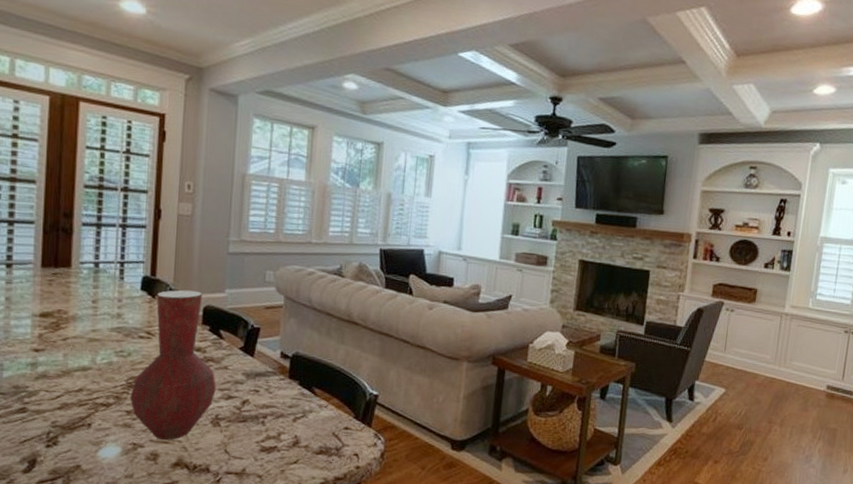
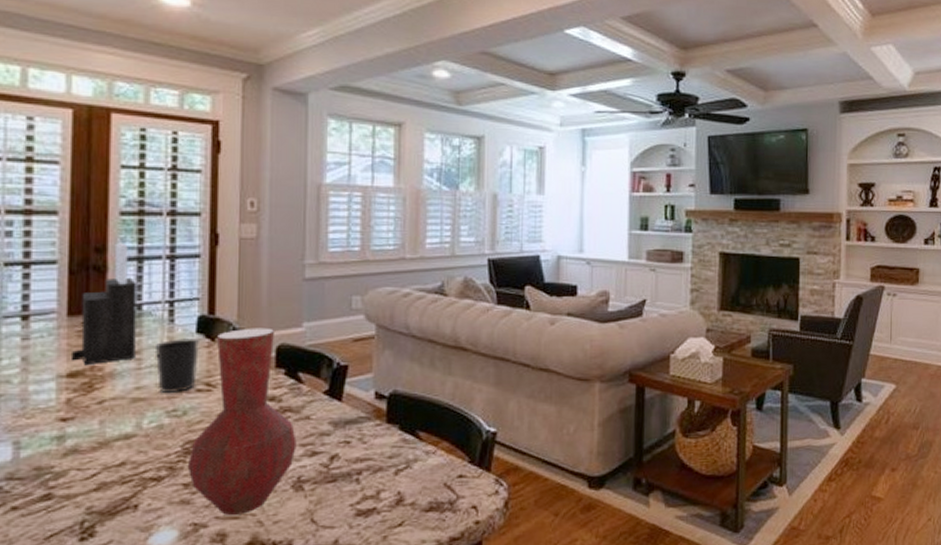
knife block: none [44,210,95,309] -> present [72,243,136,366]
cup: none [107,293,142,338] -> present [154,339,199,394]

